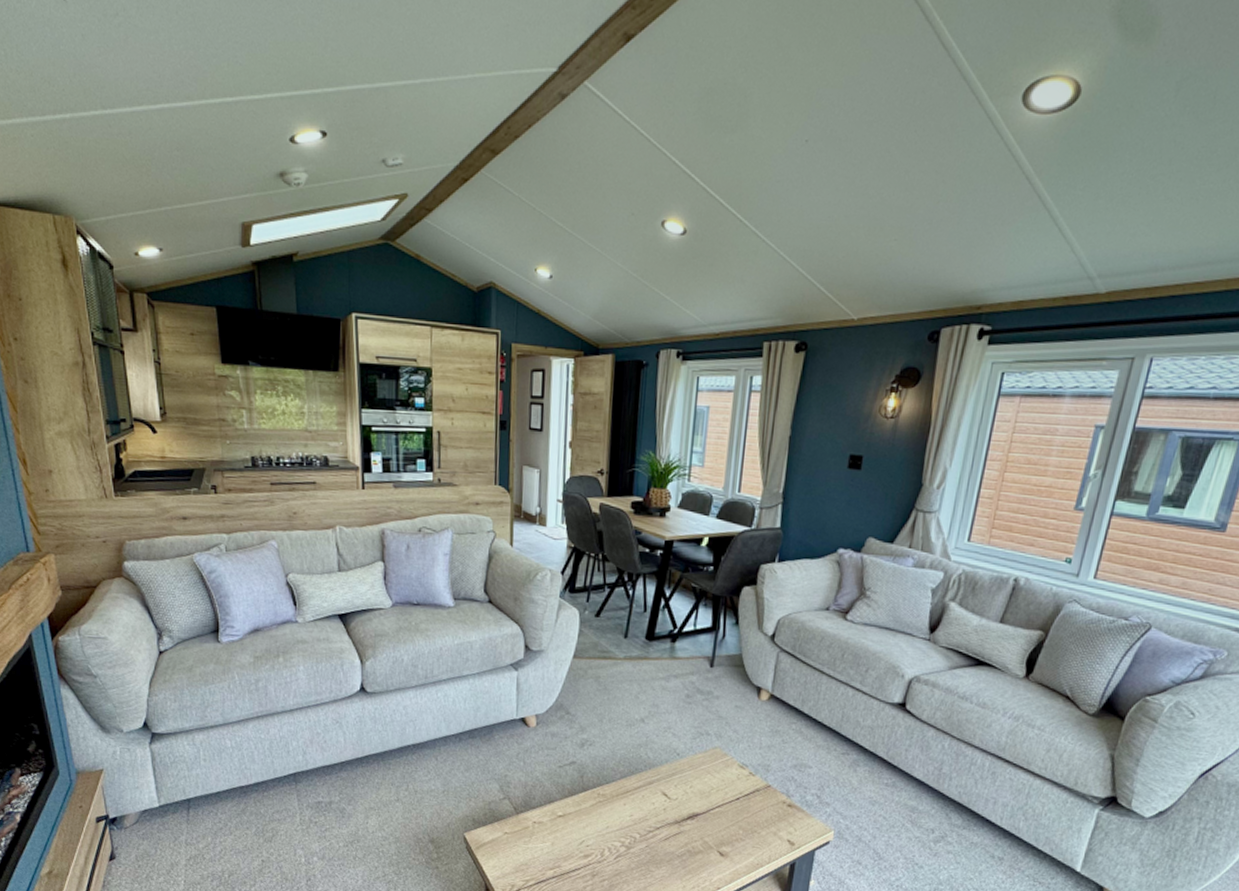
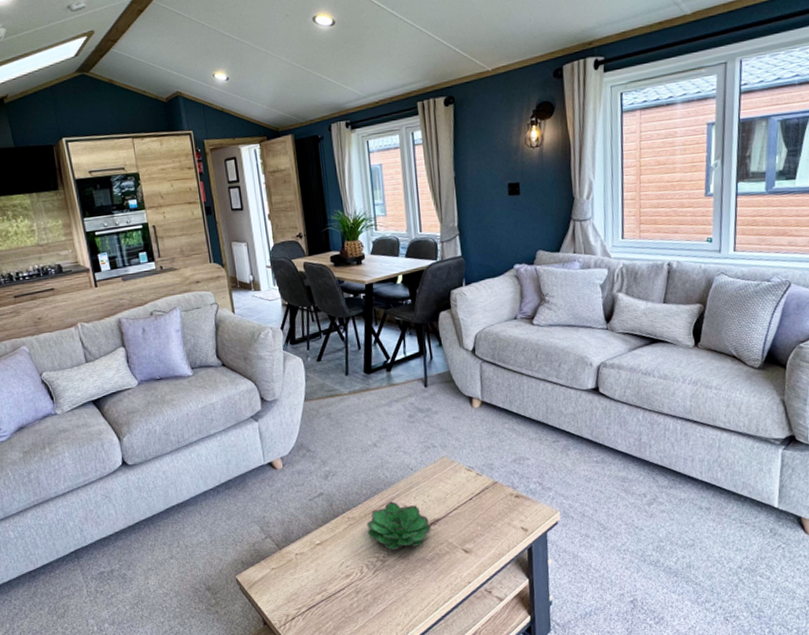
succulent plant: none [616,785,688,839] -> present [366,501,431,550]

